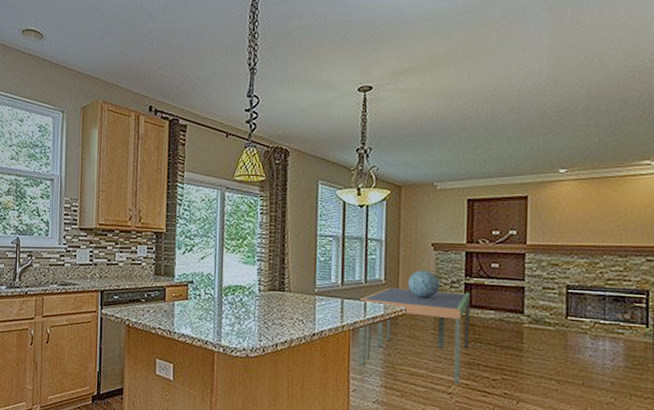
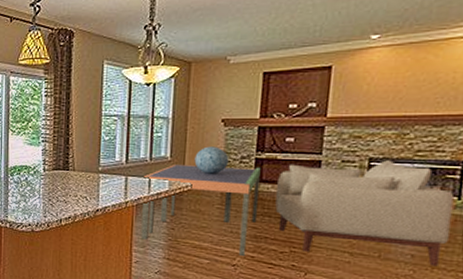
chair: none [485,288,643,394] -> present [275,160,455,267]

